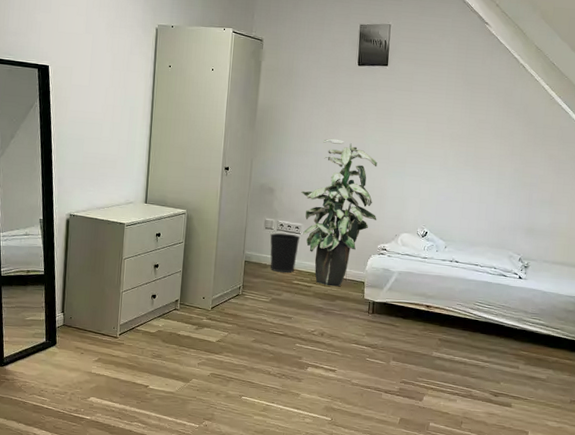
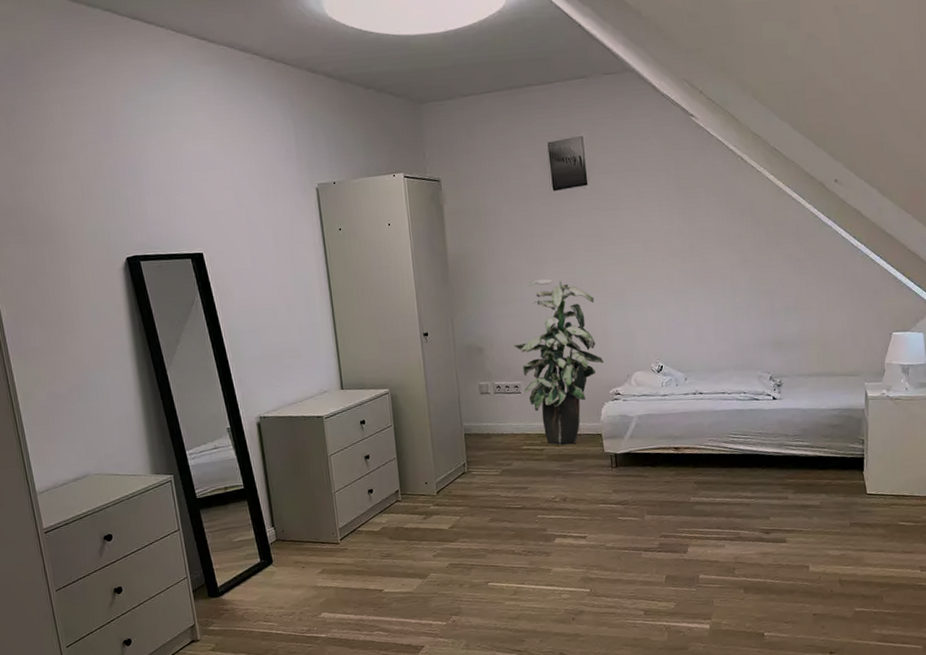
wastebasket: present [270,233,301,273] -> none [487,395,522,441]

